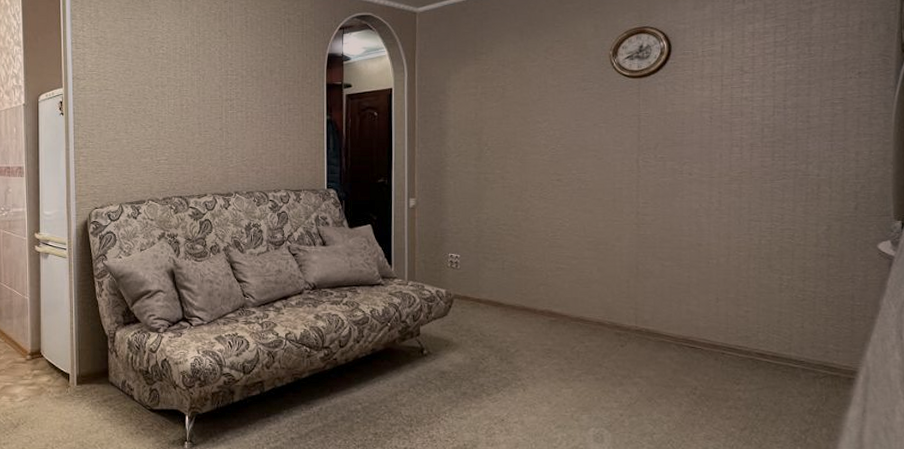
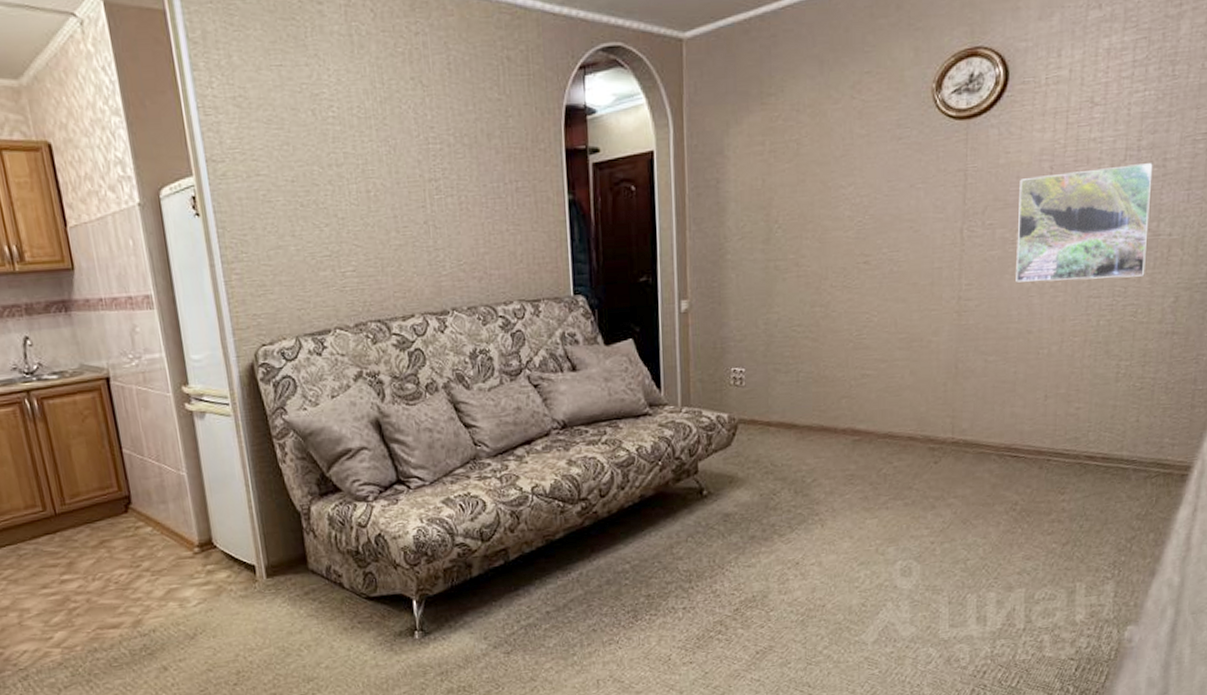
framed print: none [684,119,799,207] -> present [1016,163,1154,283]

